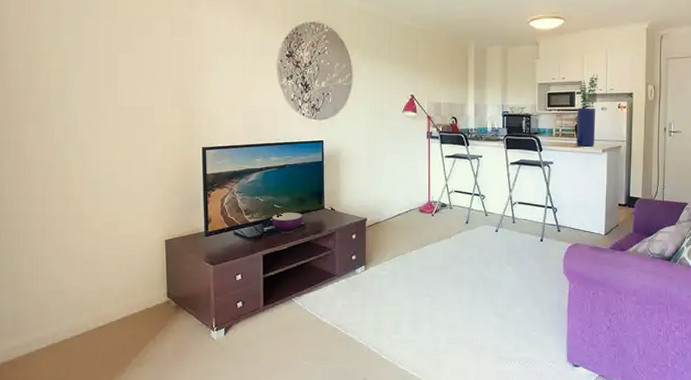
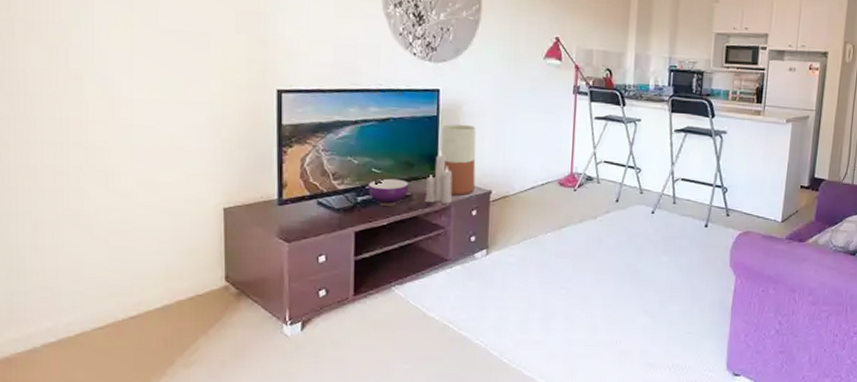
candle: none [315,188,337,230] -> present [424,150,453,204]
vase: none [325,166,353,224] -> present [439,123,476,196]
vase: present [576,74,599,147] -> none [756,26,789,115]

